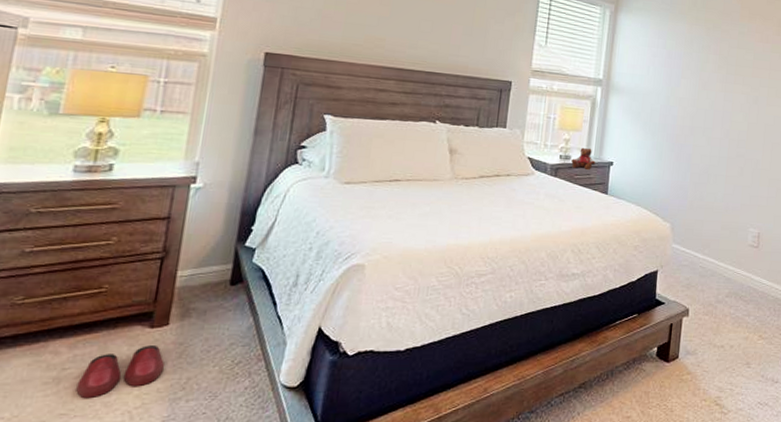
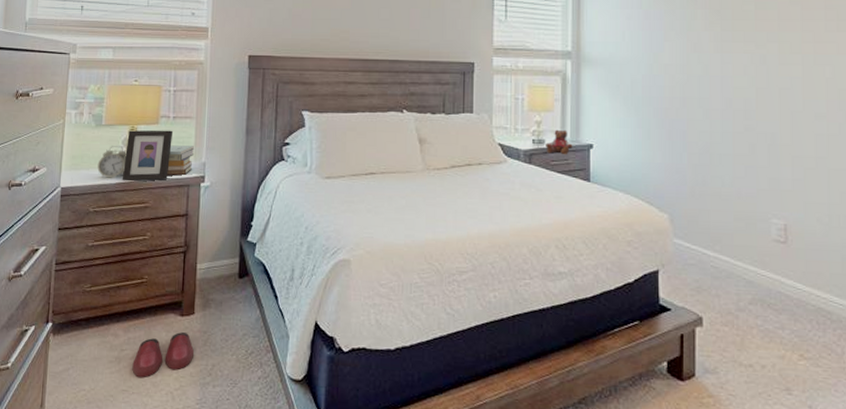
alarm clock: none [46,138,92,175] -> present [97,146,127,178]
picture frame: none [81,122,160,179] -> present [122,130,174,181]
books: none [146,141,187,175] -> present [167,145,195,176]

